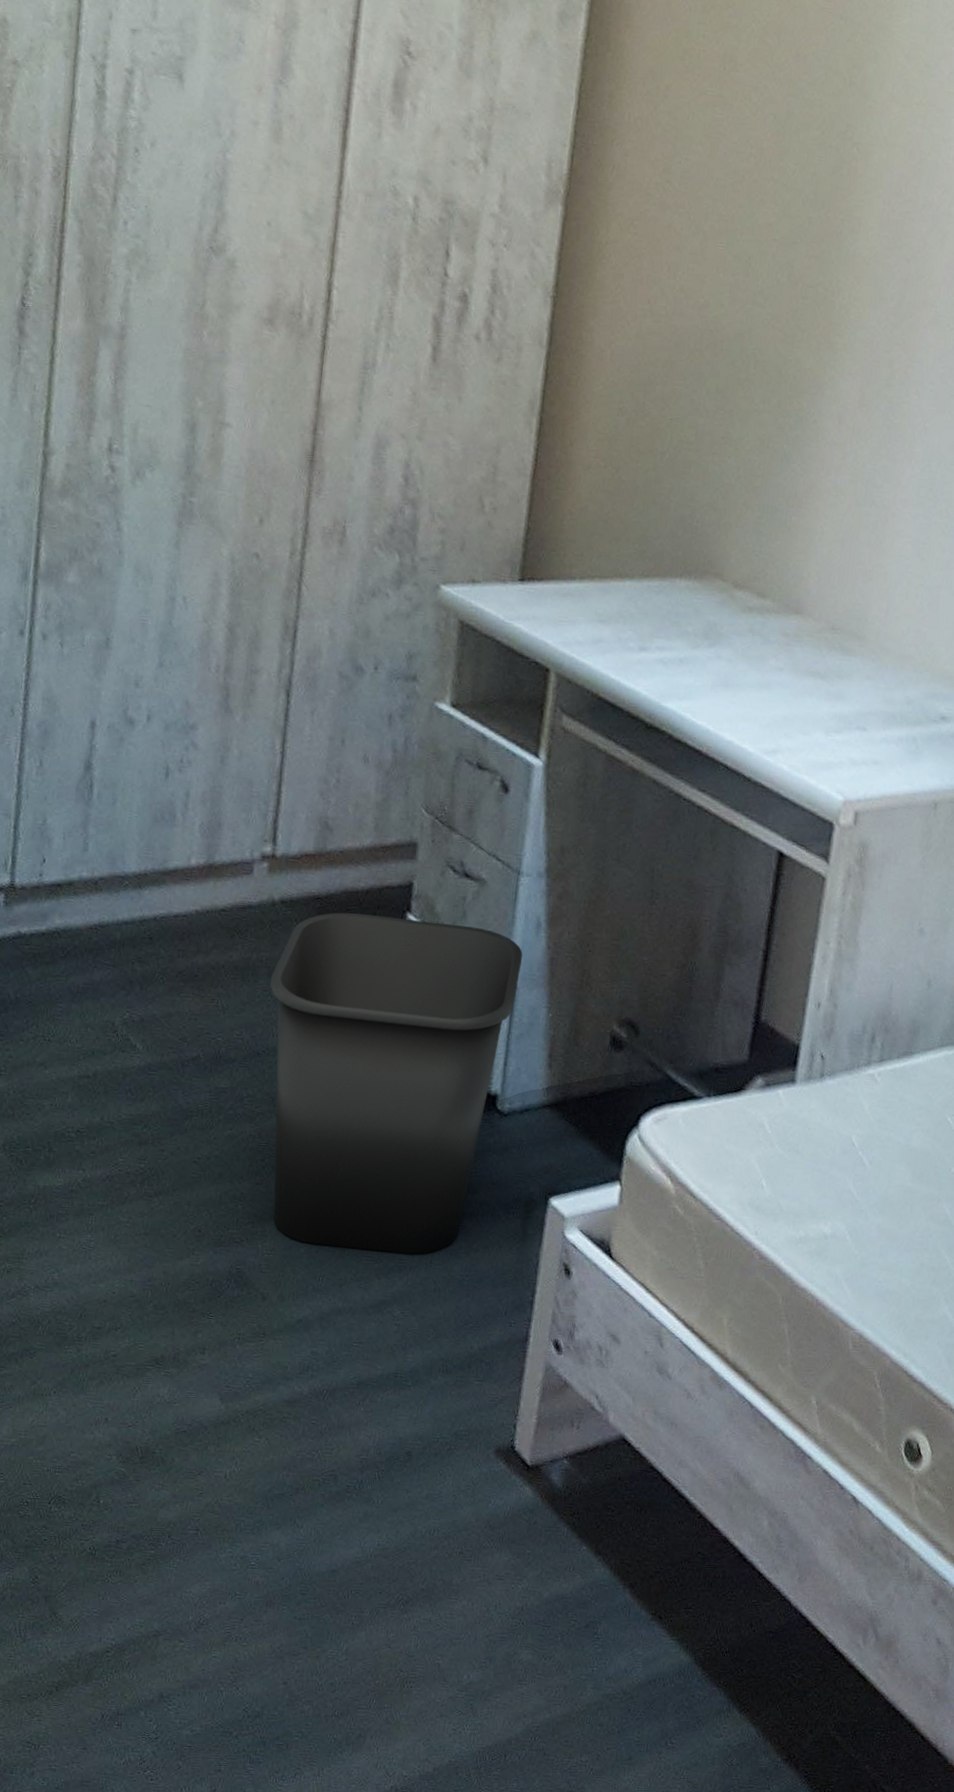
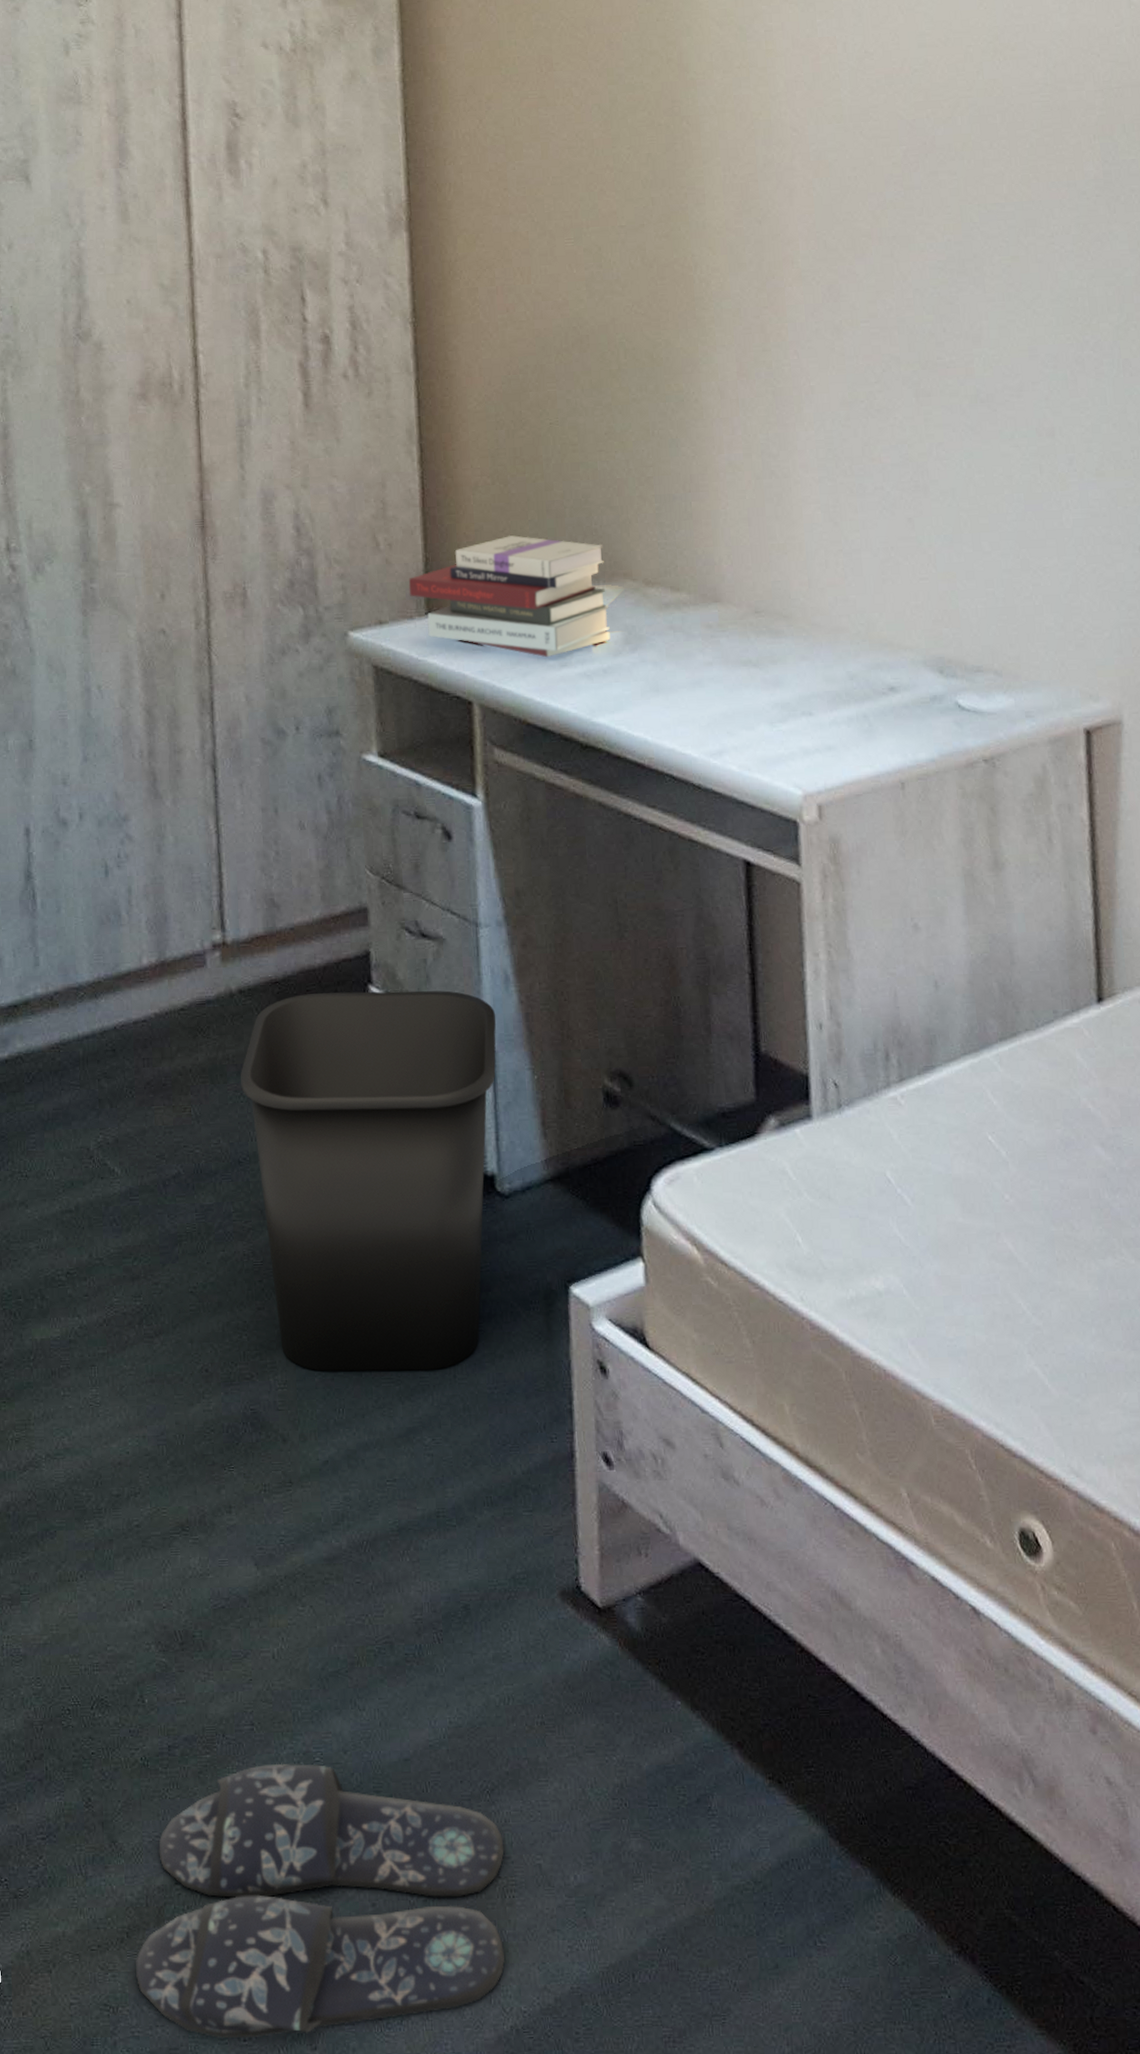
slippers: none [60,1563,410,1778] -> present [136,1763,504,2039]
books: none [506,518,701,640] -> present [408,535,610,658]

